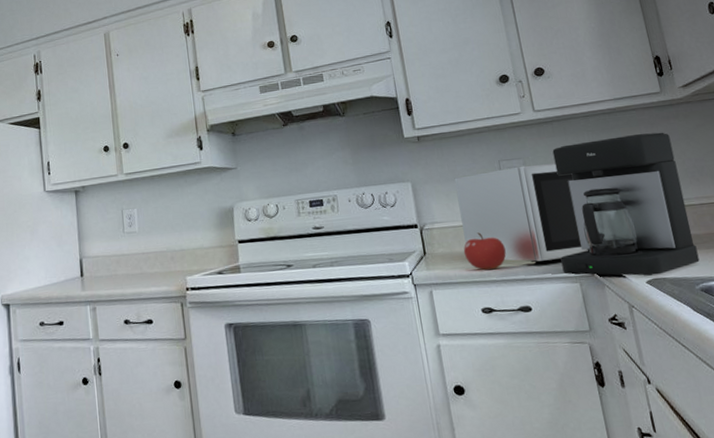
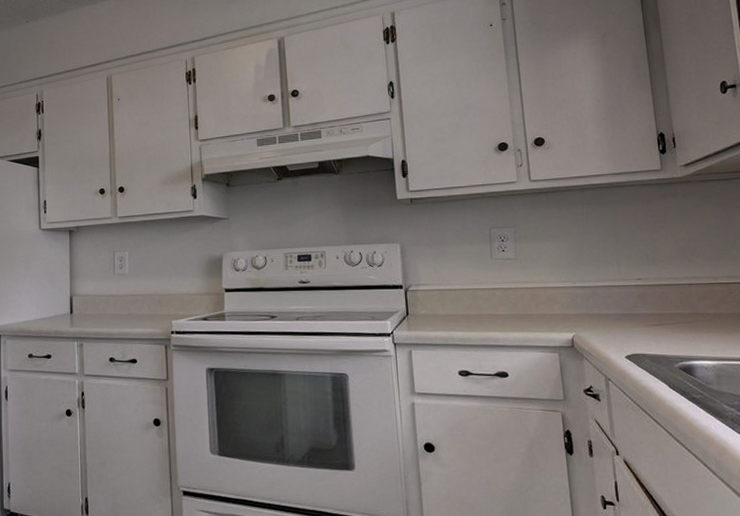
microwave: present [454,163,588,263] -> none [443,233,570,331]
fruit: present [463,232,506,271] -> none [446,297,488,335]
coffee maker: present [552,132,700,277] -> none [542,210,682,352]

